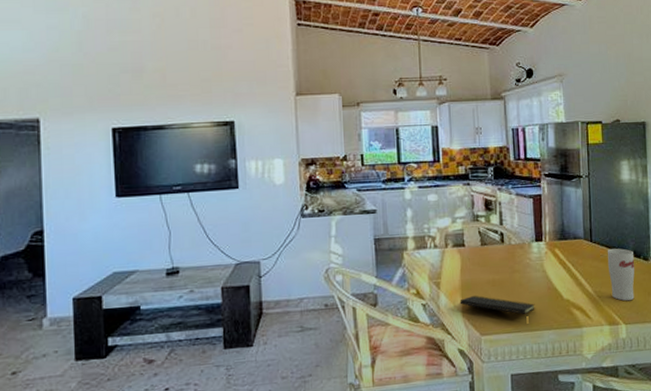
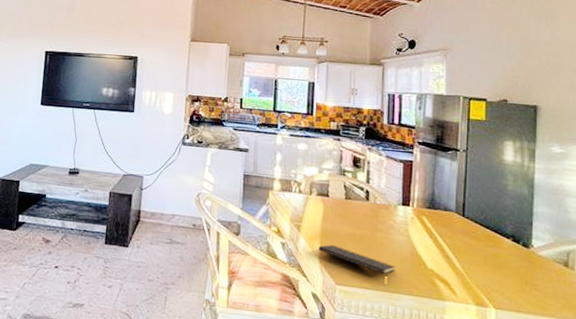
cup: present [607,248,635,301] -> none [480,228,511,286]

